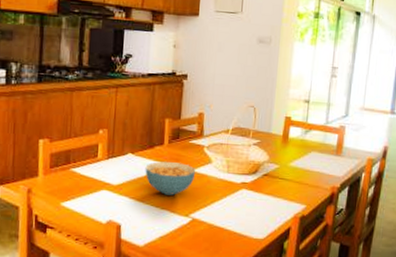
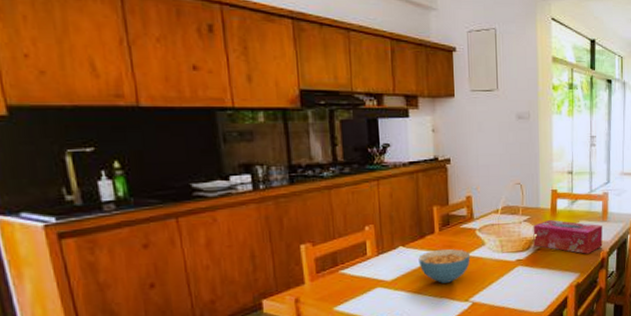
tissue box: none [261,146,335,187] -> present [533,219,603,254]

